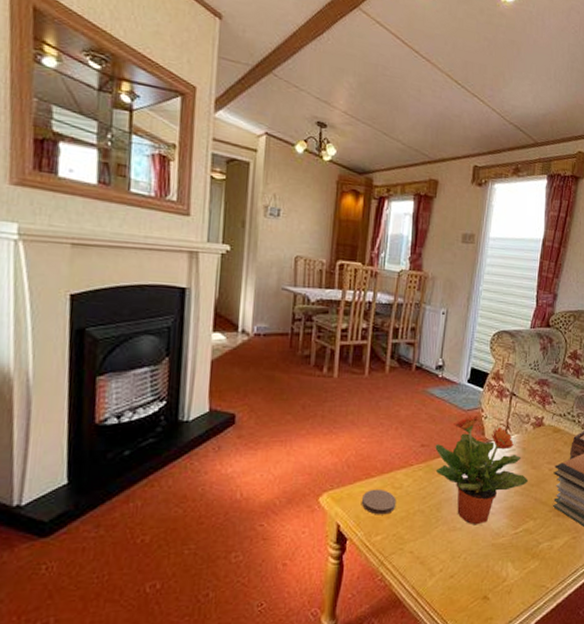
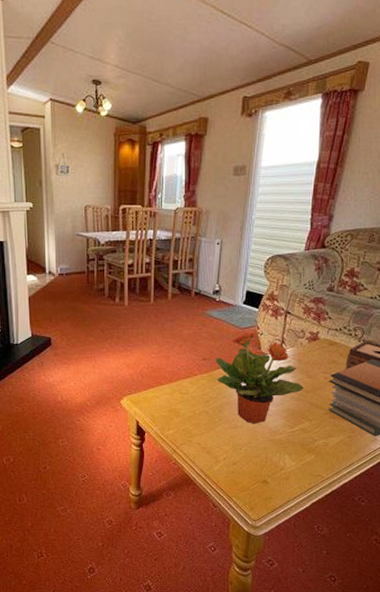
coaster: present [362,488,397,515] -> none [155,394,184,414]

